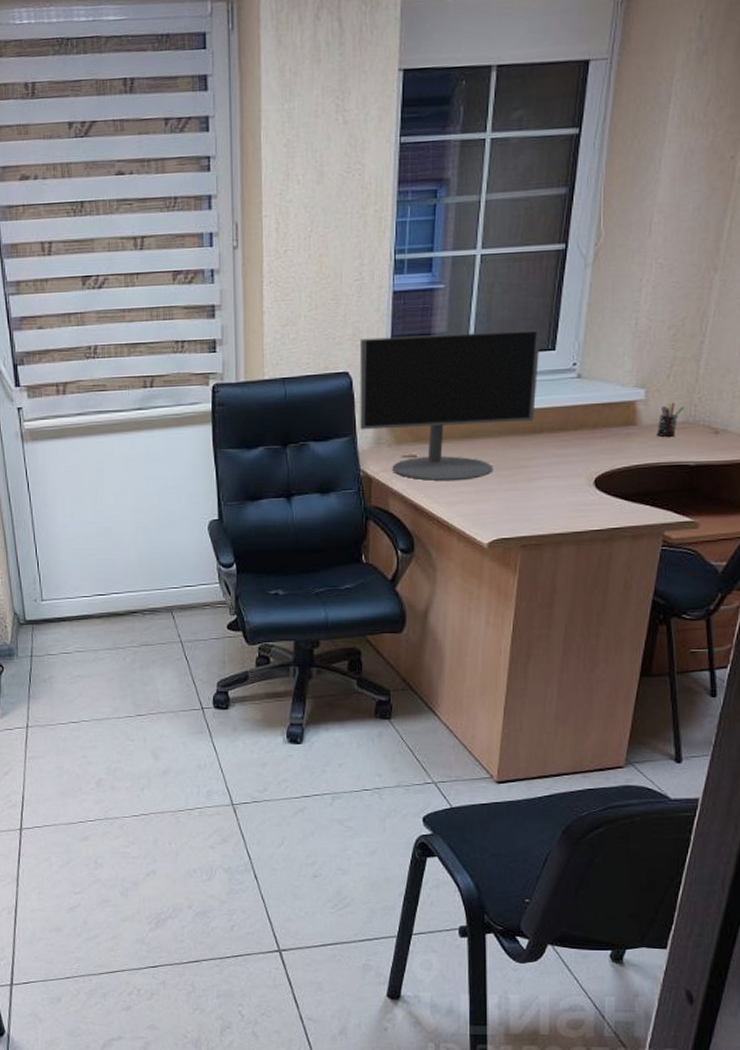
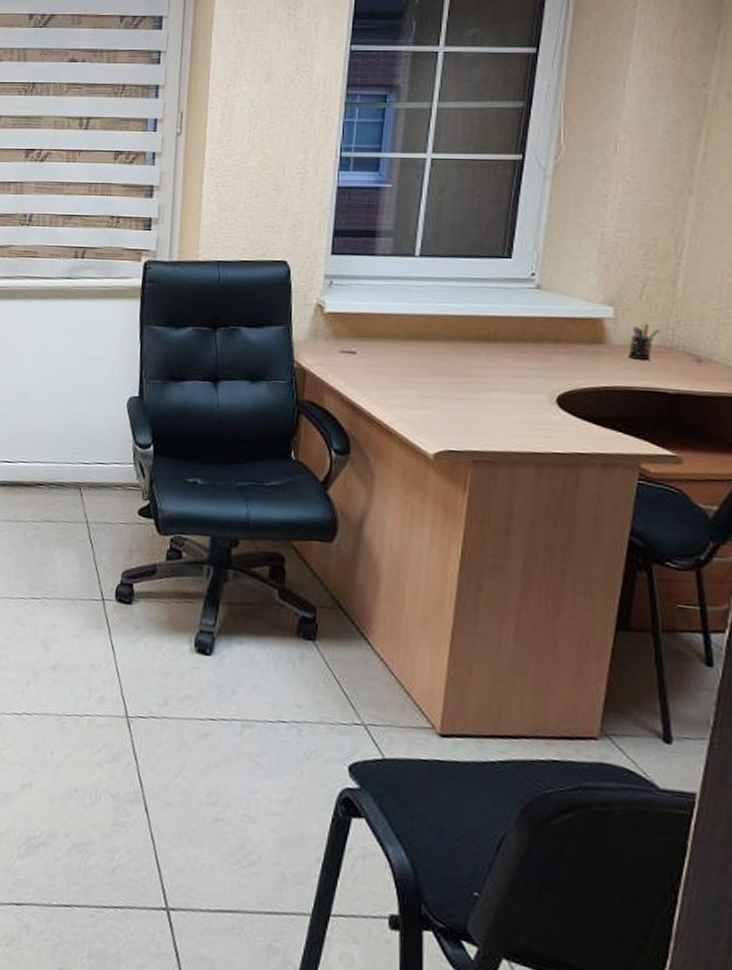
computer monitor: present [359,330,541,481] -> none [296,229,496,383]

